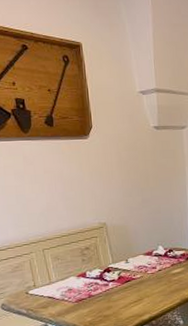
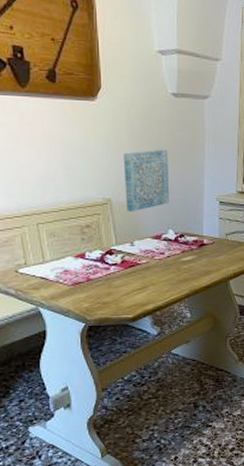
wall art: none [114,175,157,234] -> present [123,149,169,213]

